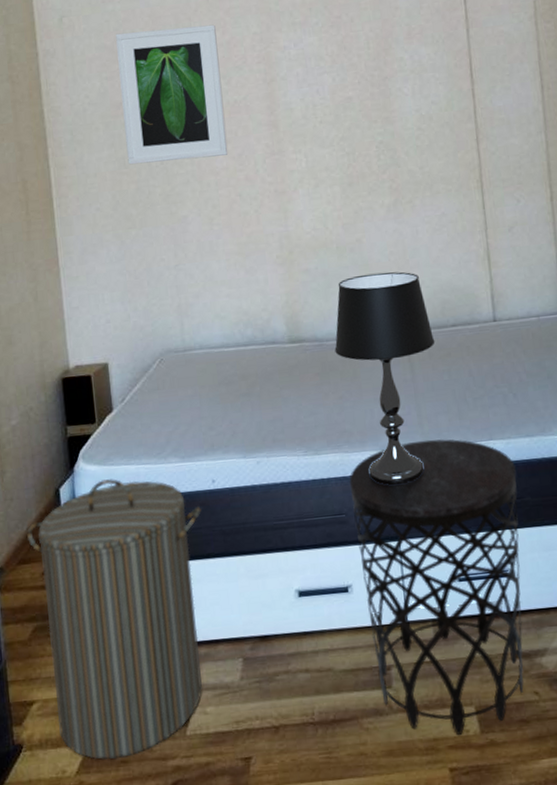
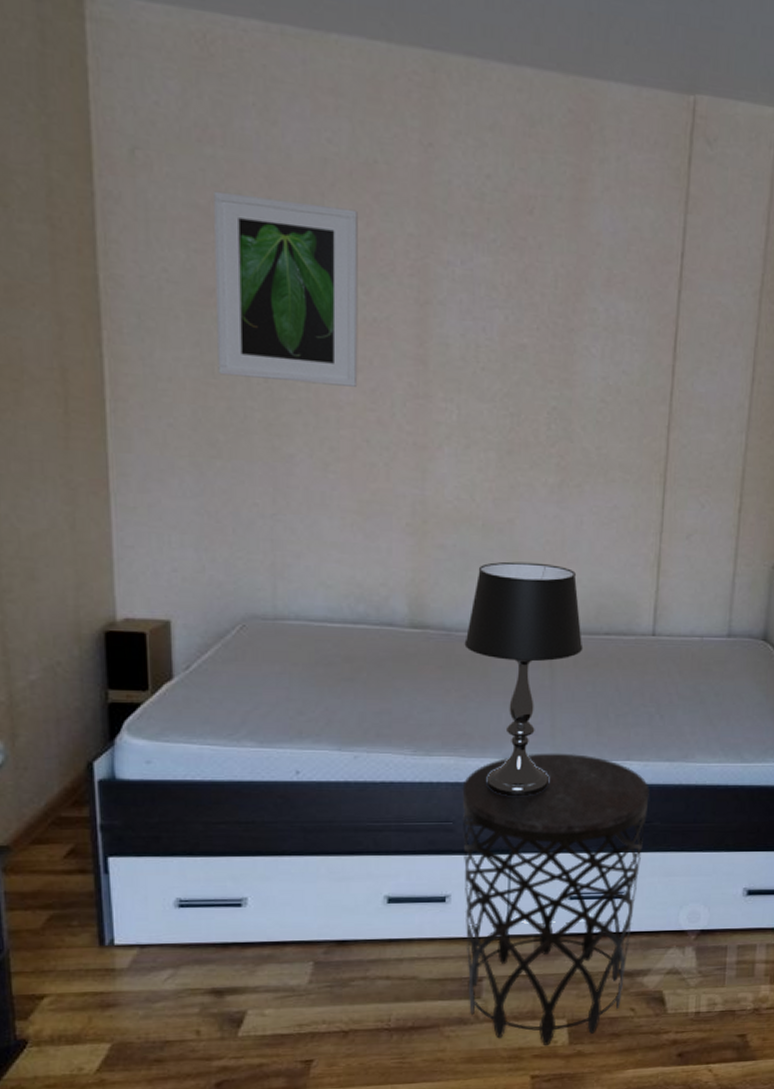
laundry hamper: present [27,479,203,759] -> none [45,757,279,1058]

